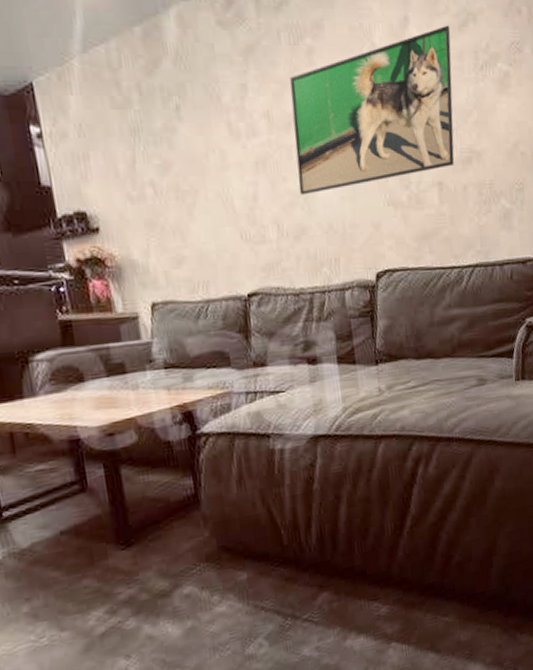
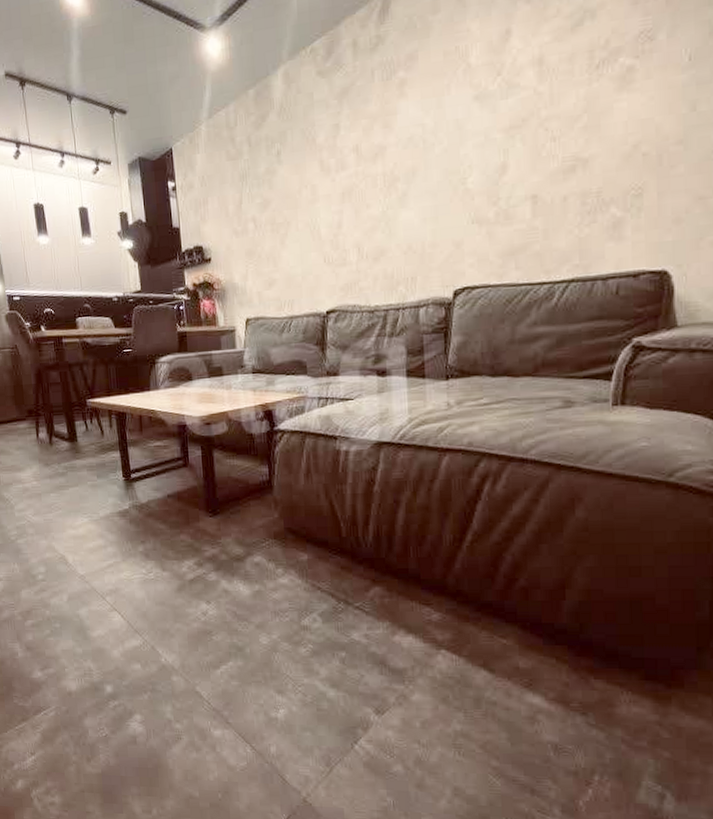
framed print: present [290,25,455,195] -> none [379,28,561,219]

